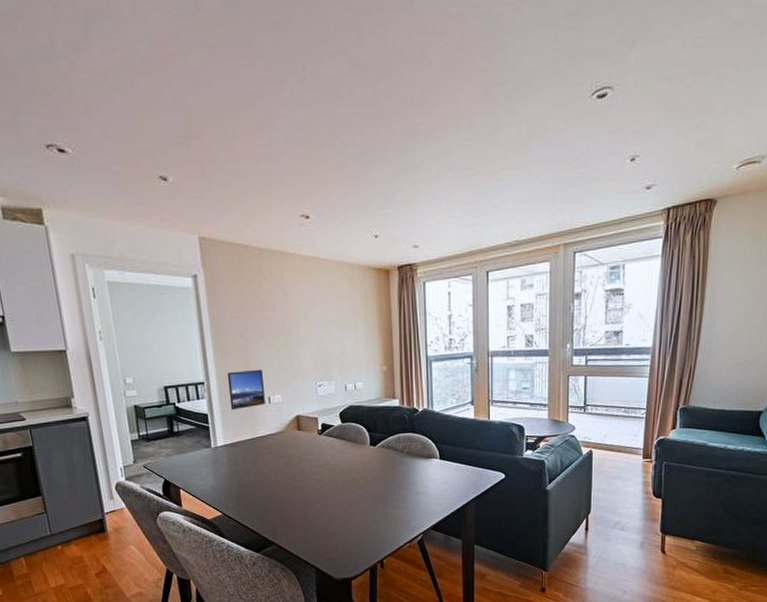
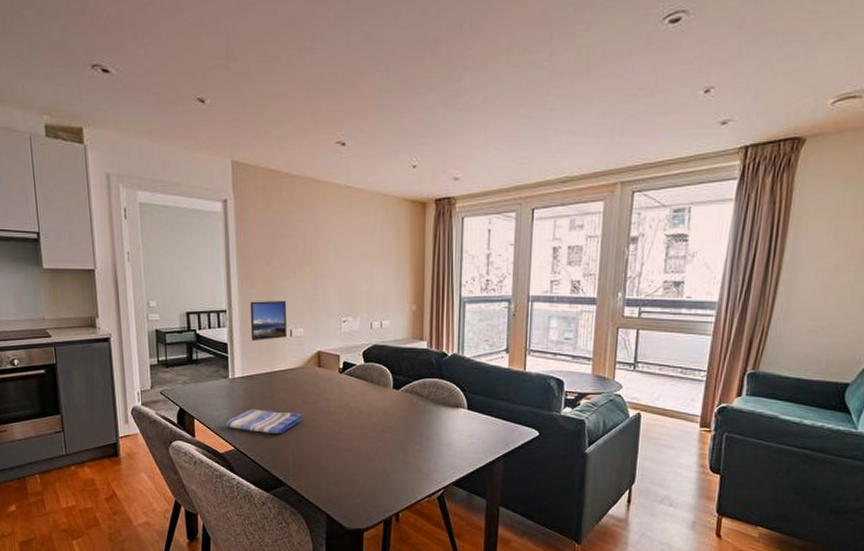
dish towel: none [212,474,286,498] -> present [226,408,302,435]

